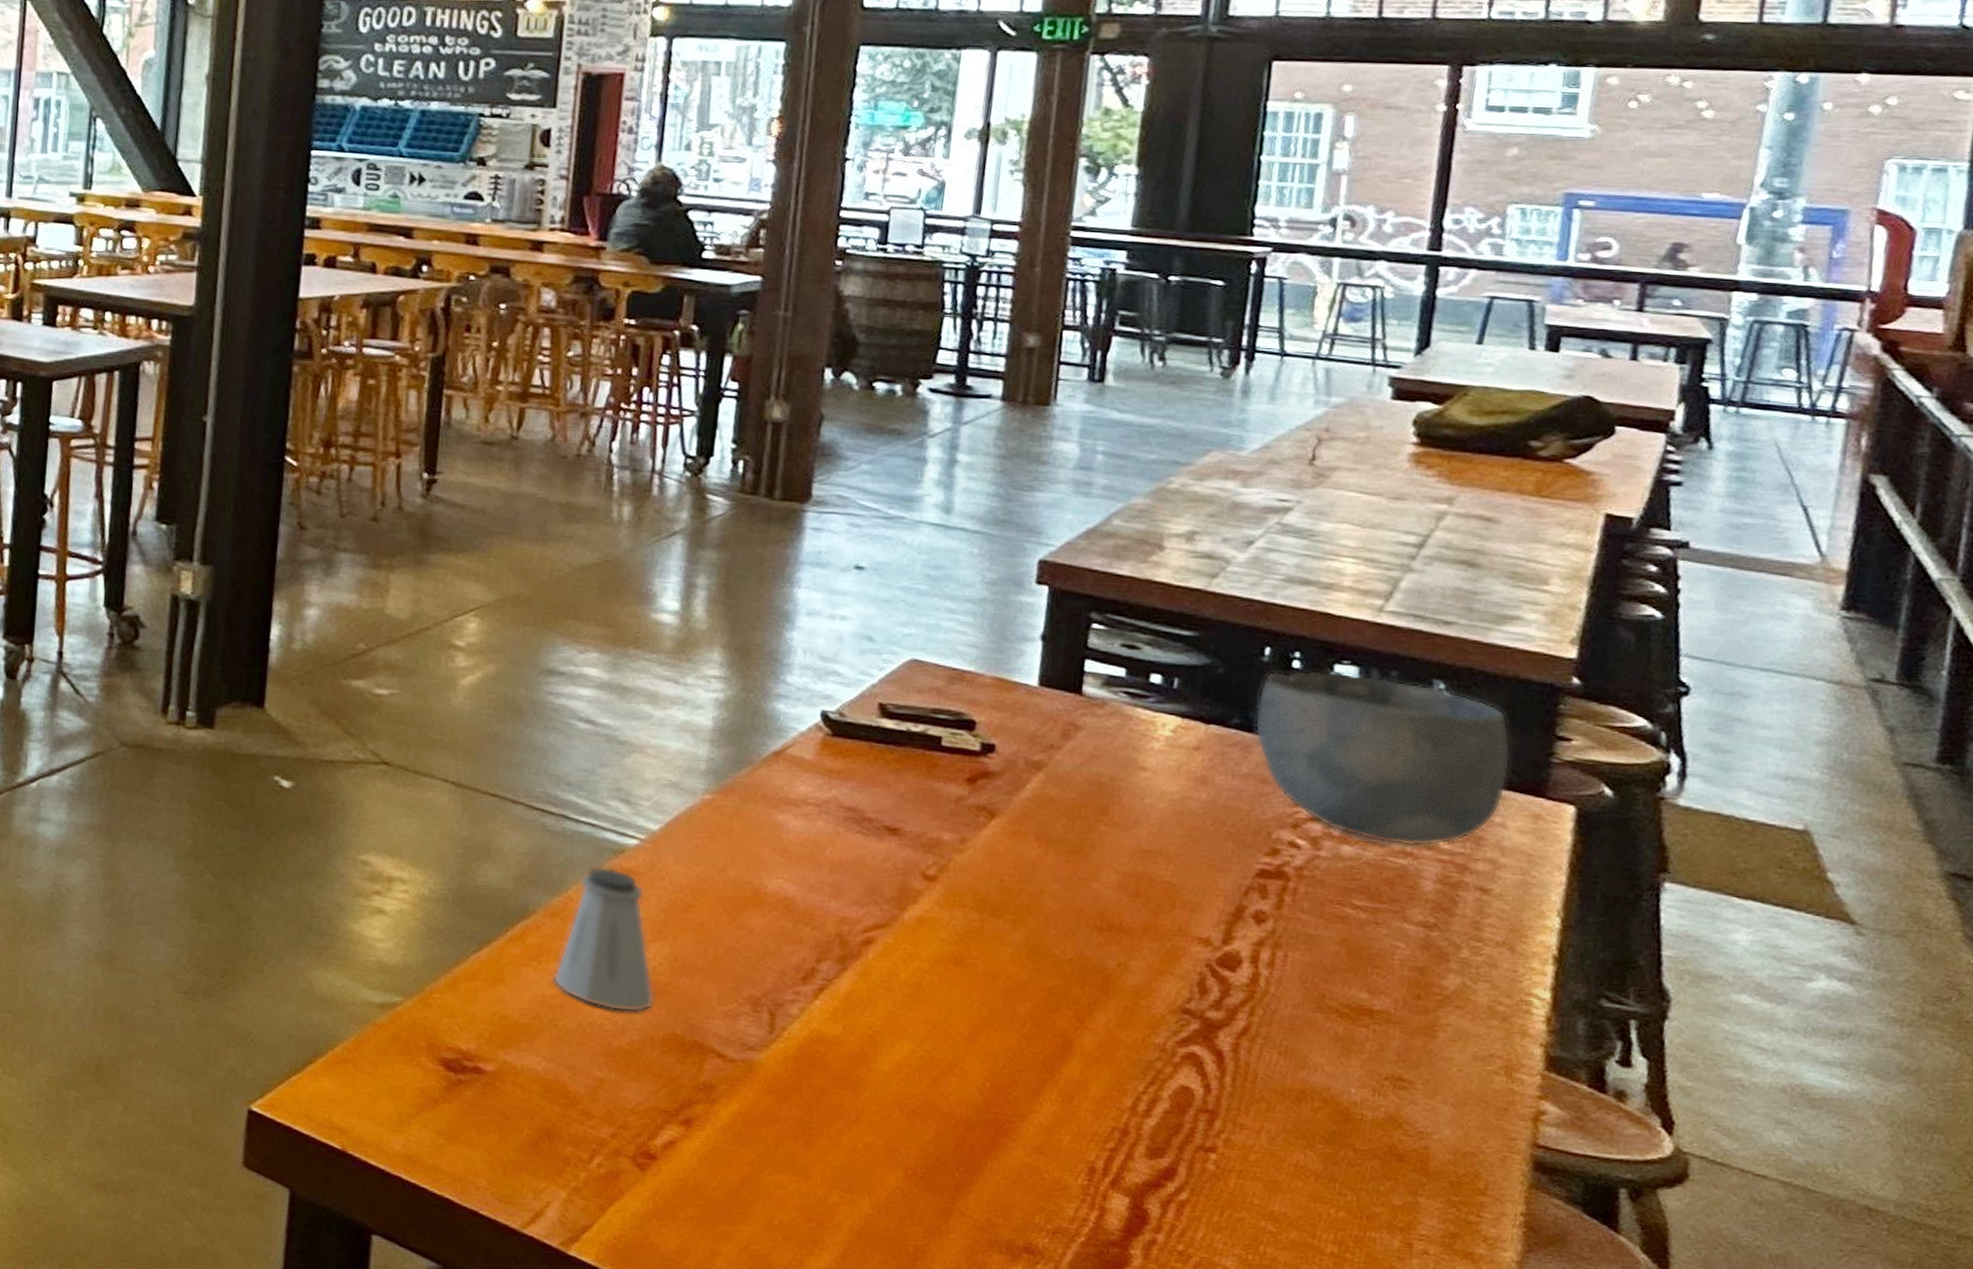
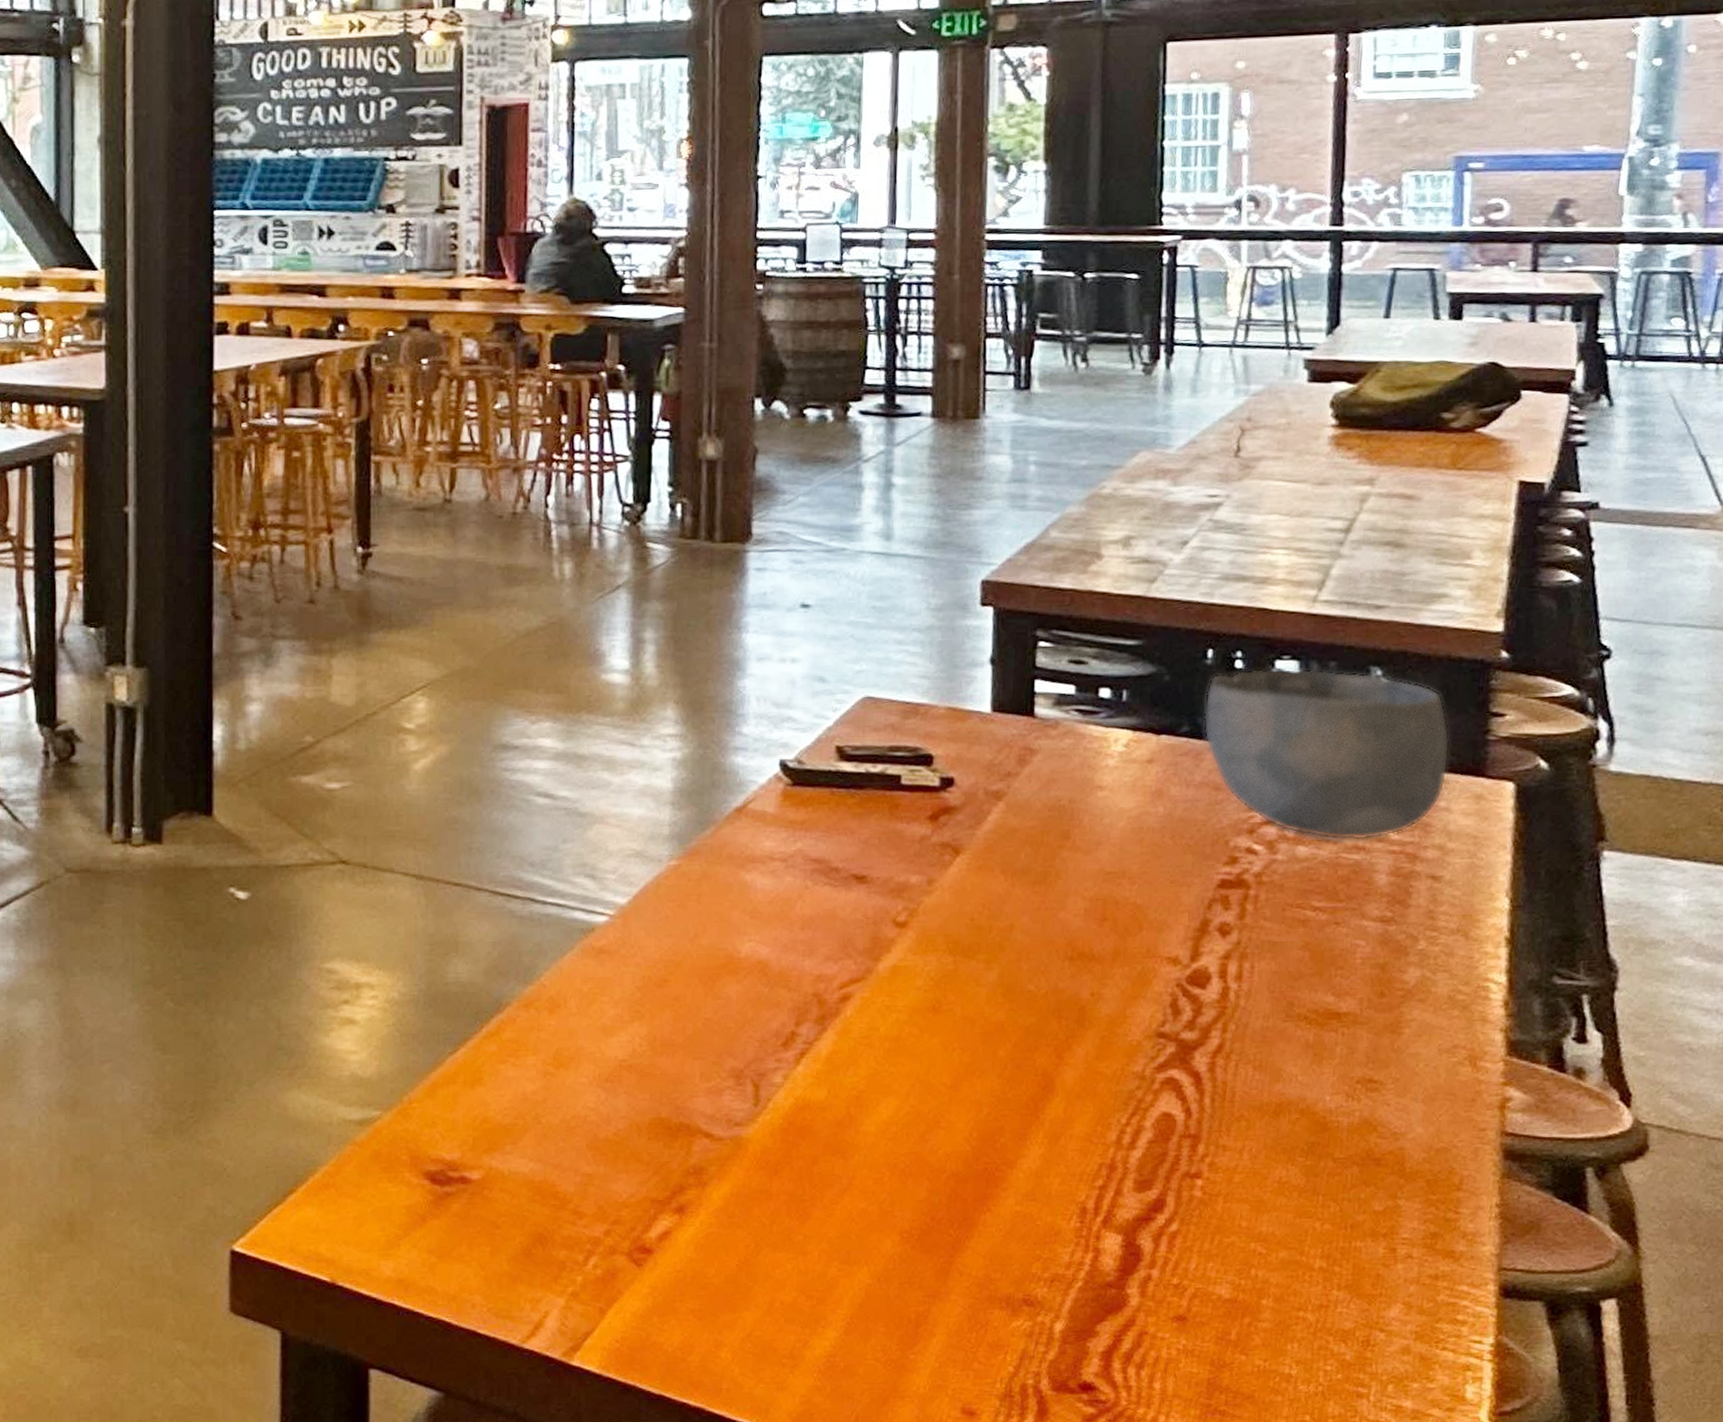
saltshaker: present [552,866,655,1013] -> none [532,948,637,1100]

